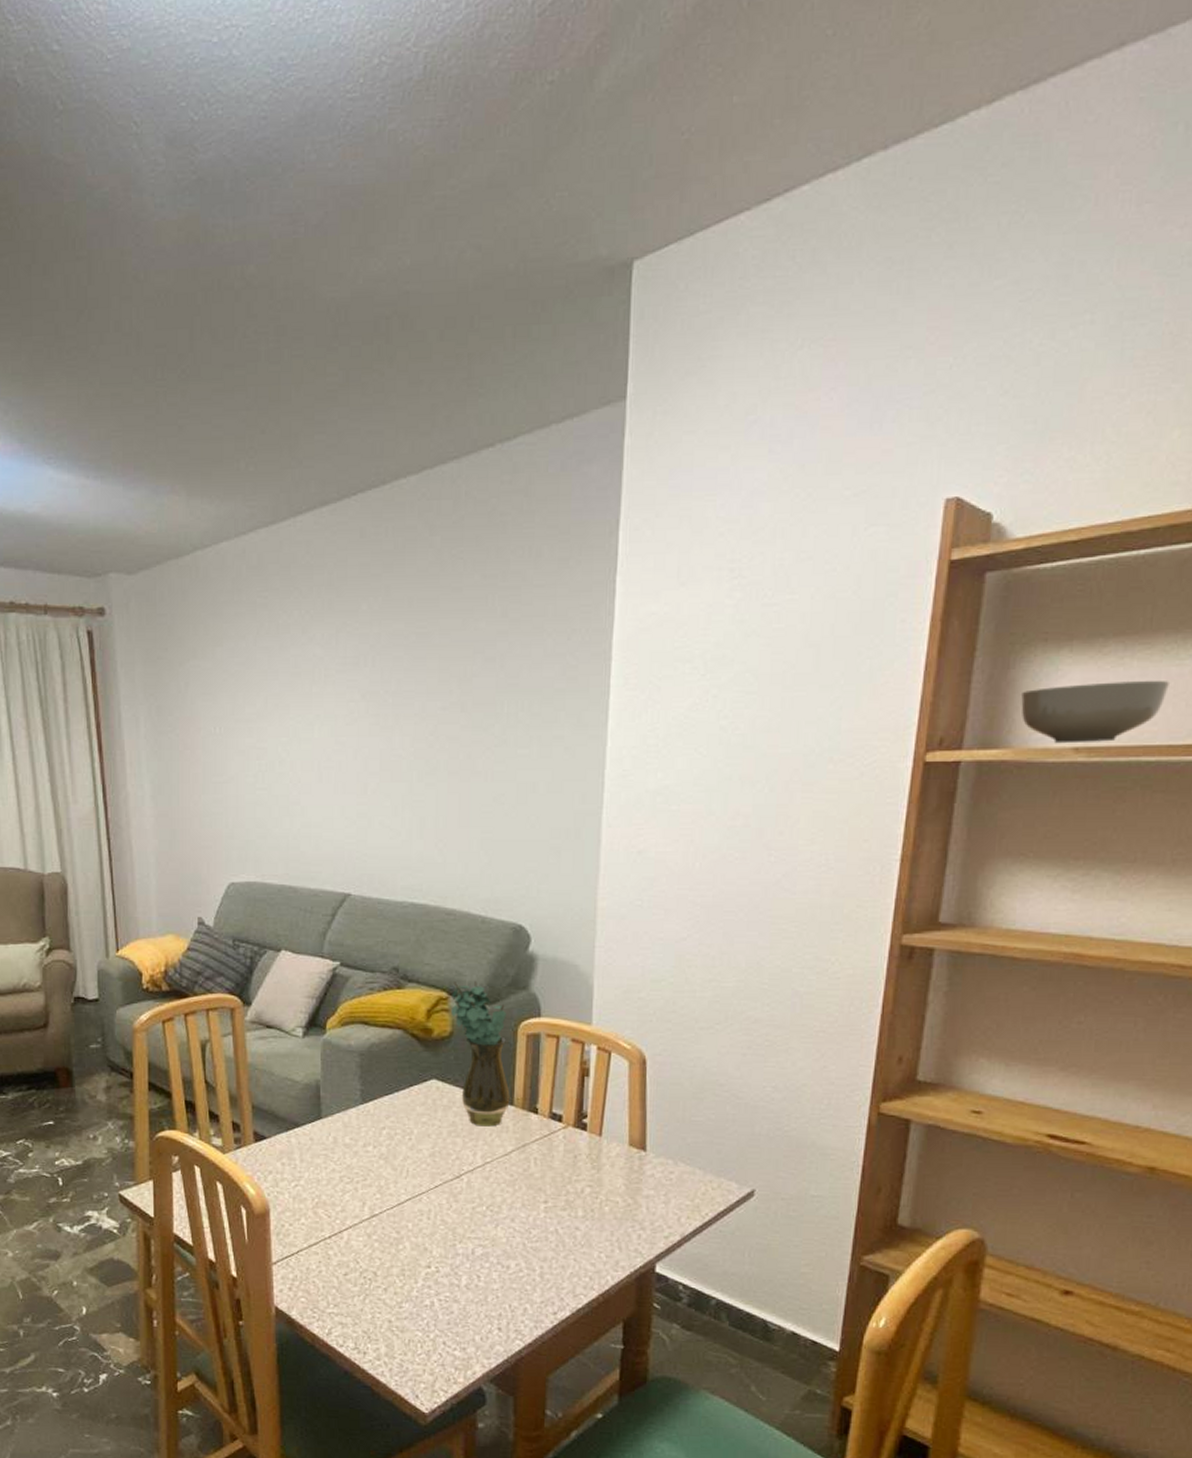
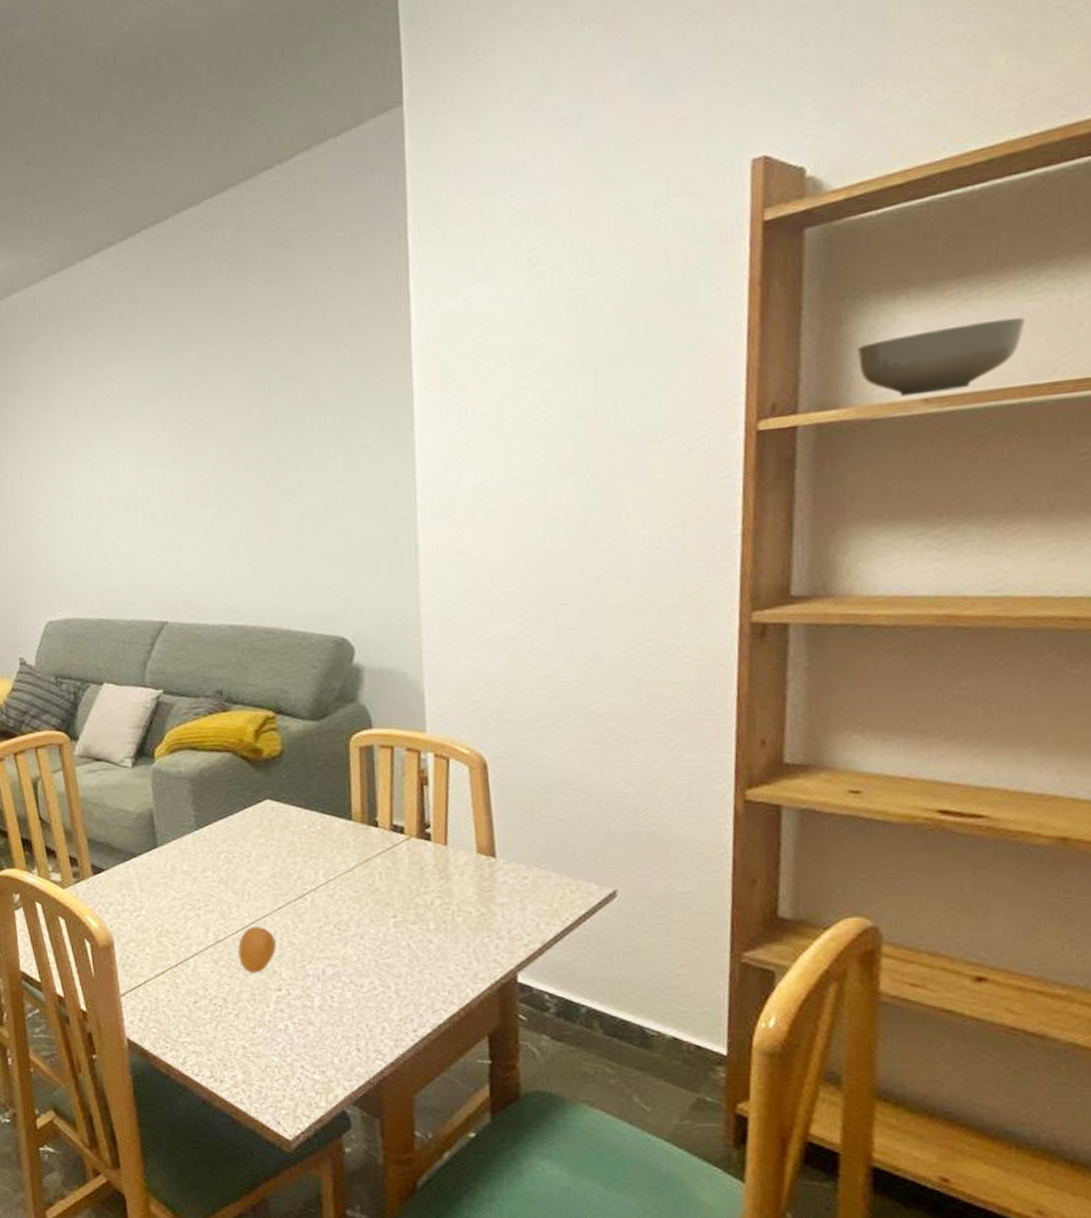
fruit: none [392,1202,429,1249] -> present [238,926,276,973]
vase: present [451,980,510,1127] -> none [278,697,348,844]

